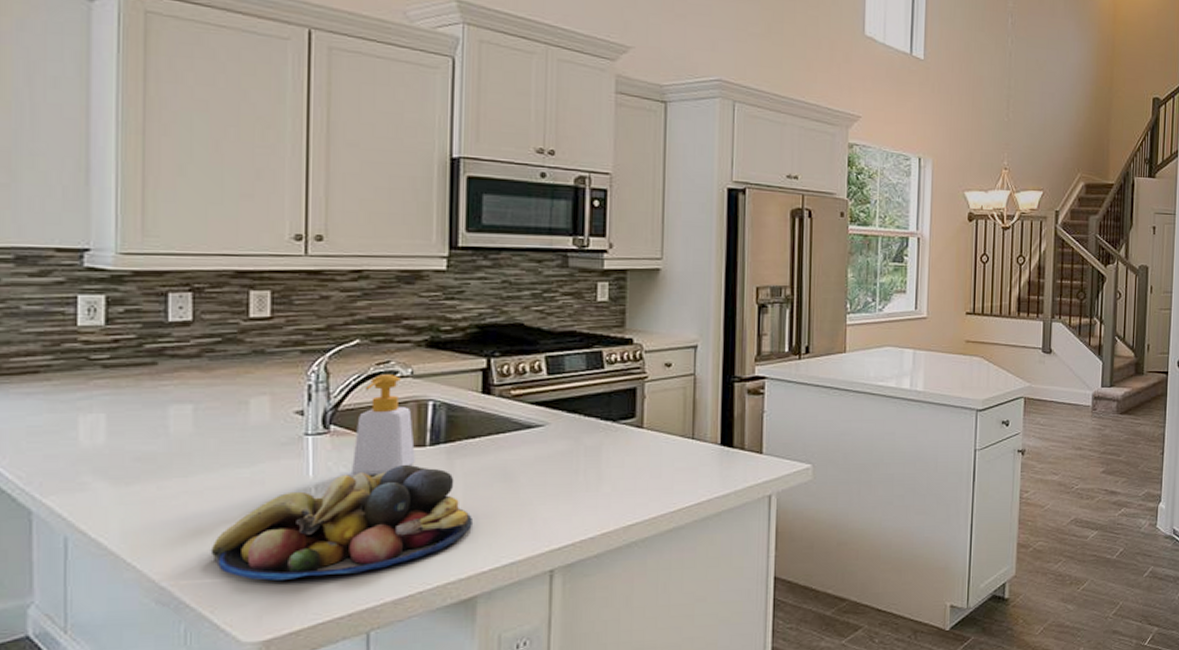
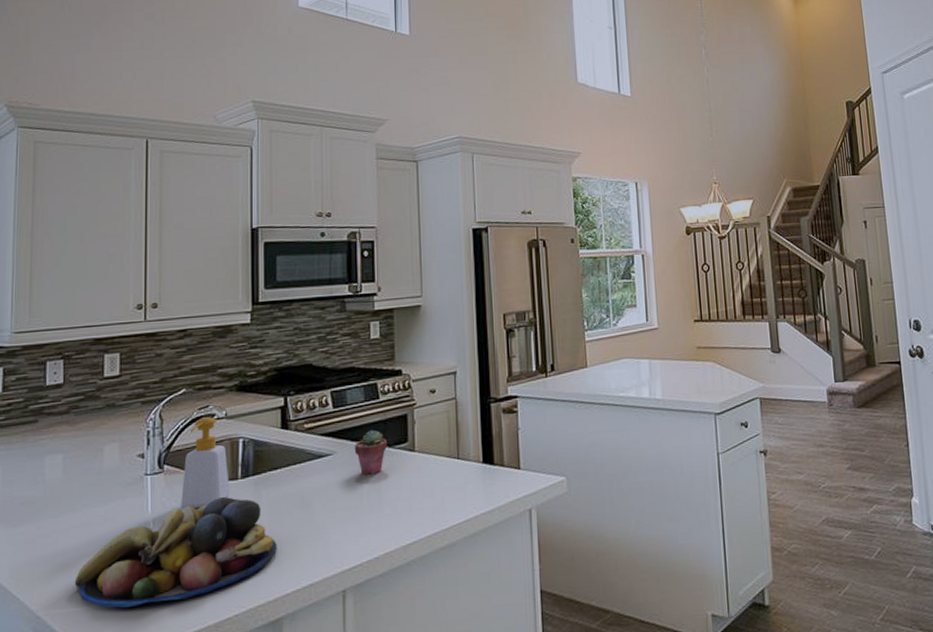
potted succulent: none [571,401,612,450] -> present [354,429,388,475]

